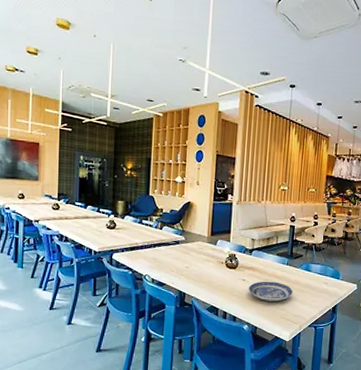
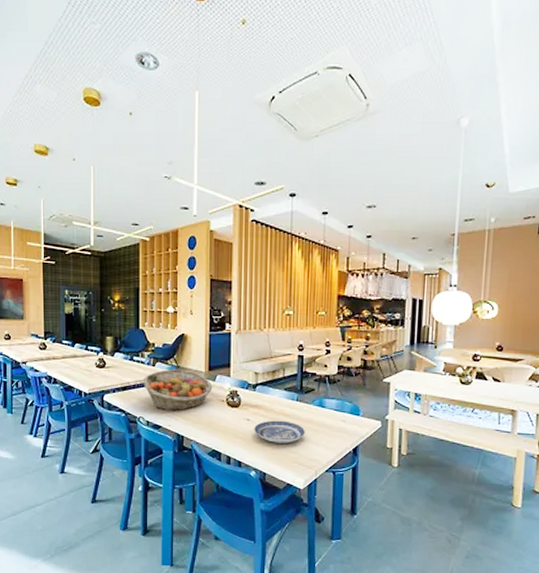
fruit basket: none [150,232,214,271] -> present [142,368,213,411]

